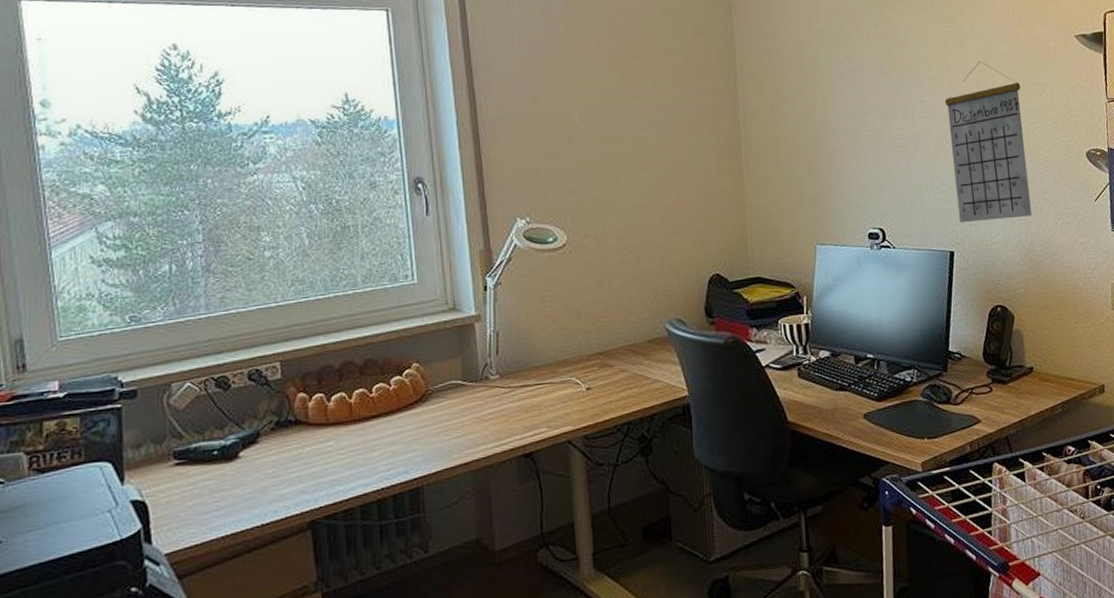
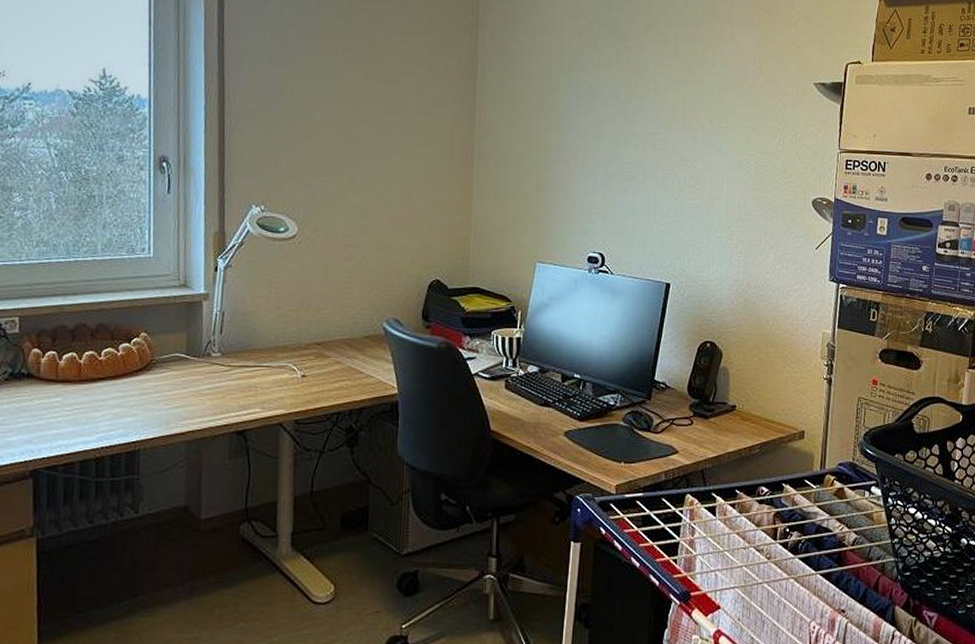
calendar: present [944,60,1032,223] -> none [677,98,754,258]

